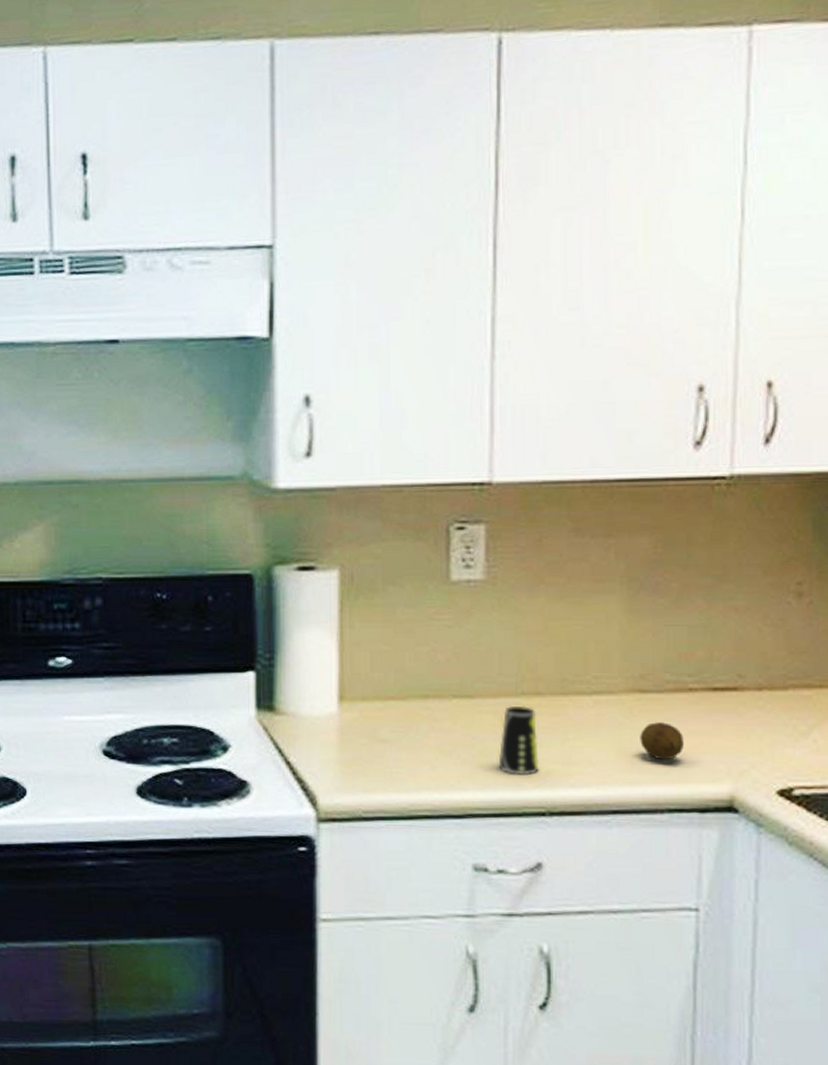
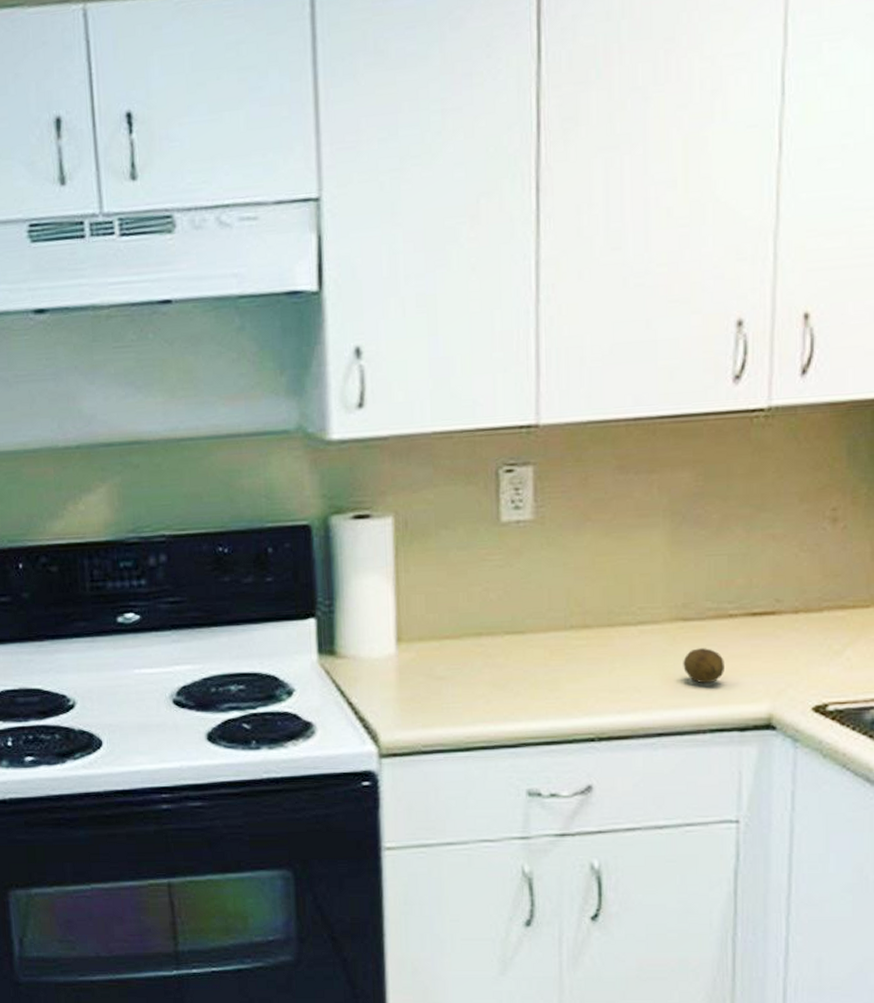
cup: present [498,705,540,776] -> none [549,638,589,705]

